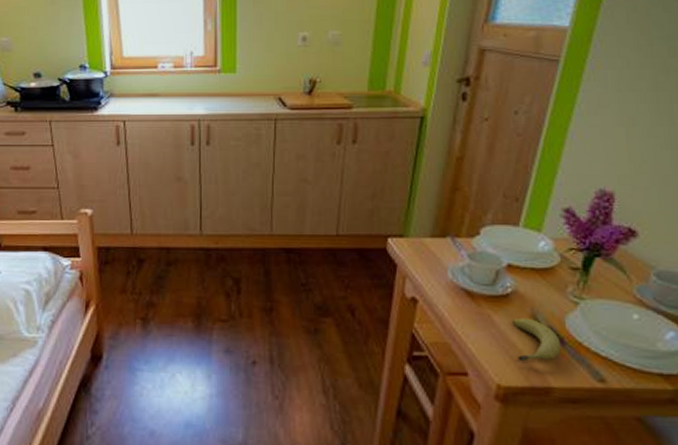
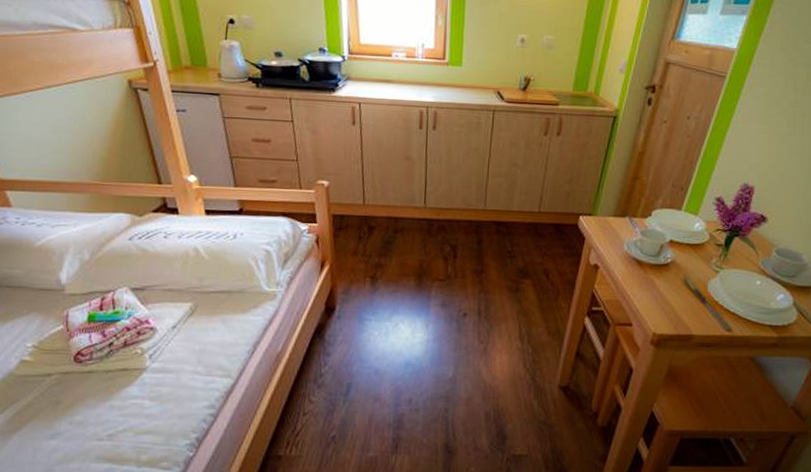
fruit: present [512,317,561,362] -> none [669,282,703,316]

